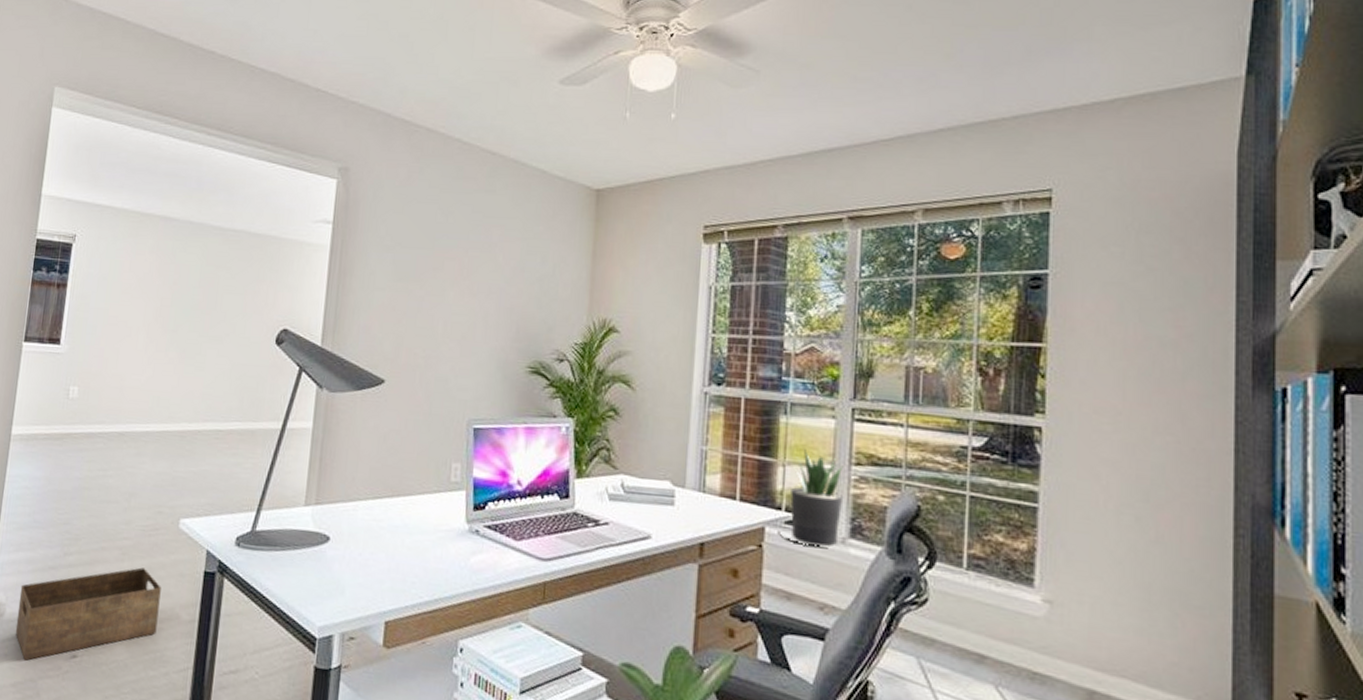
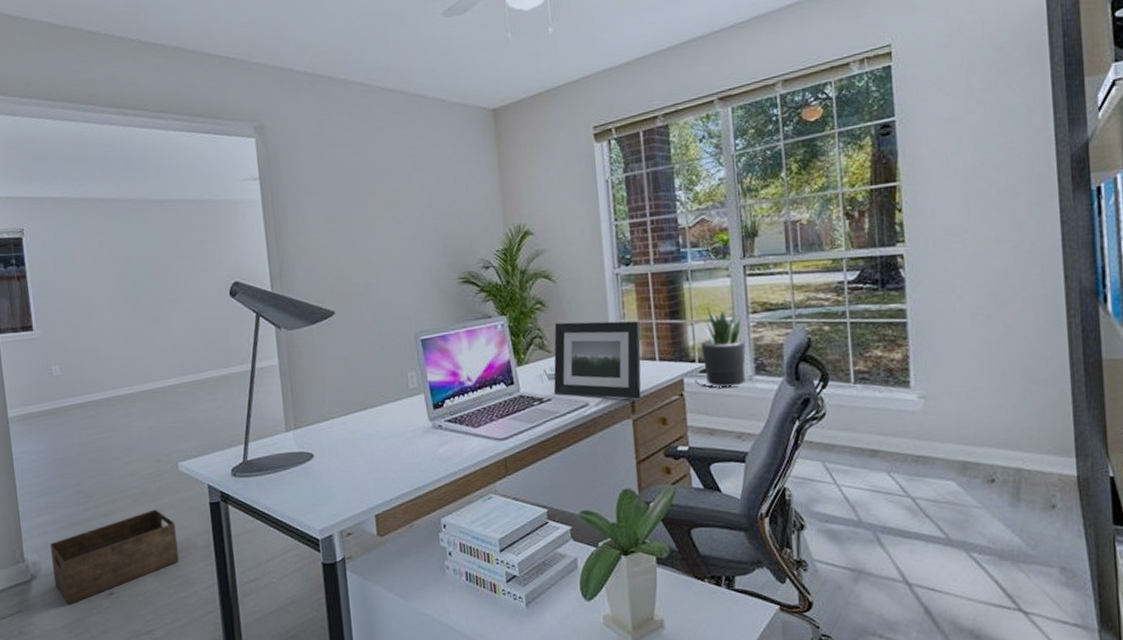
picture frame: none [612,437,724,542] -> present [553,321,641,399]

